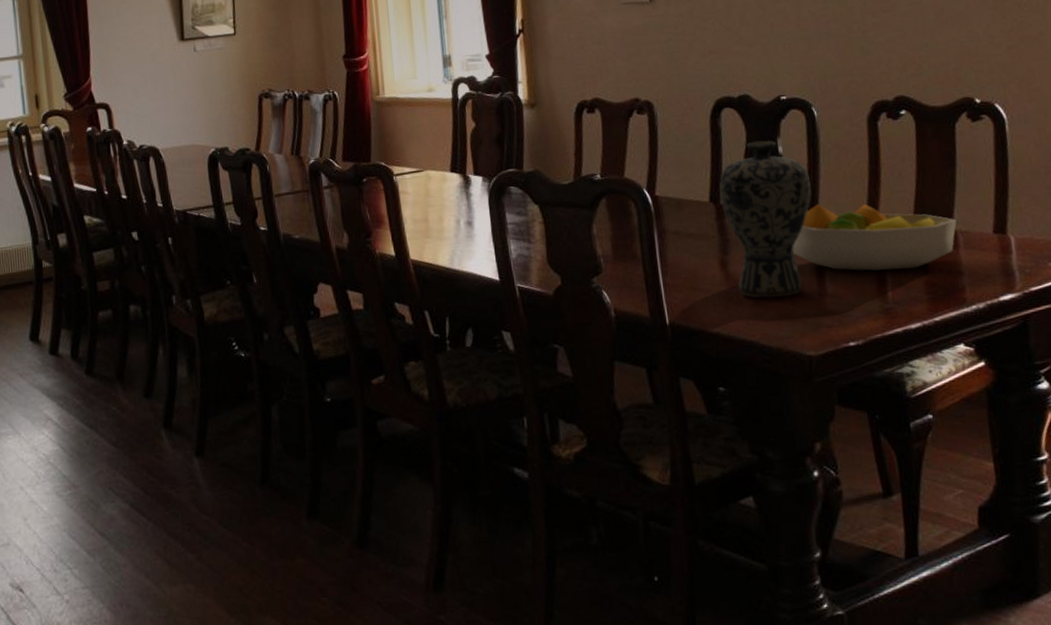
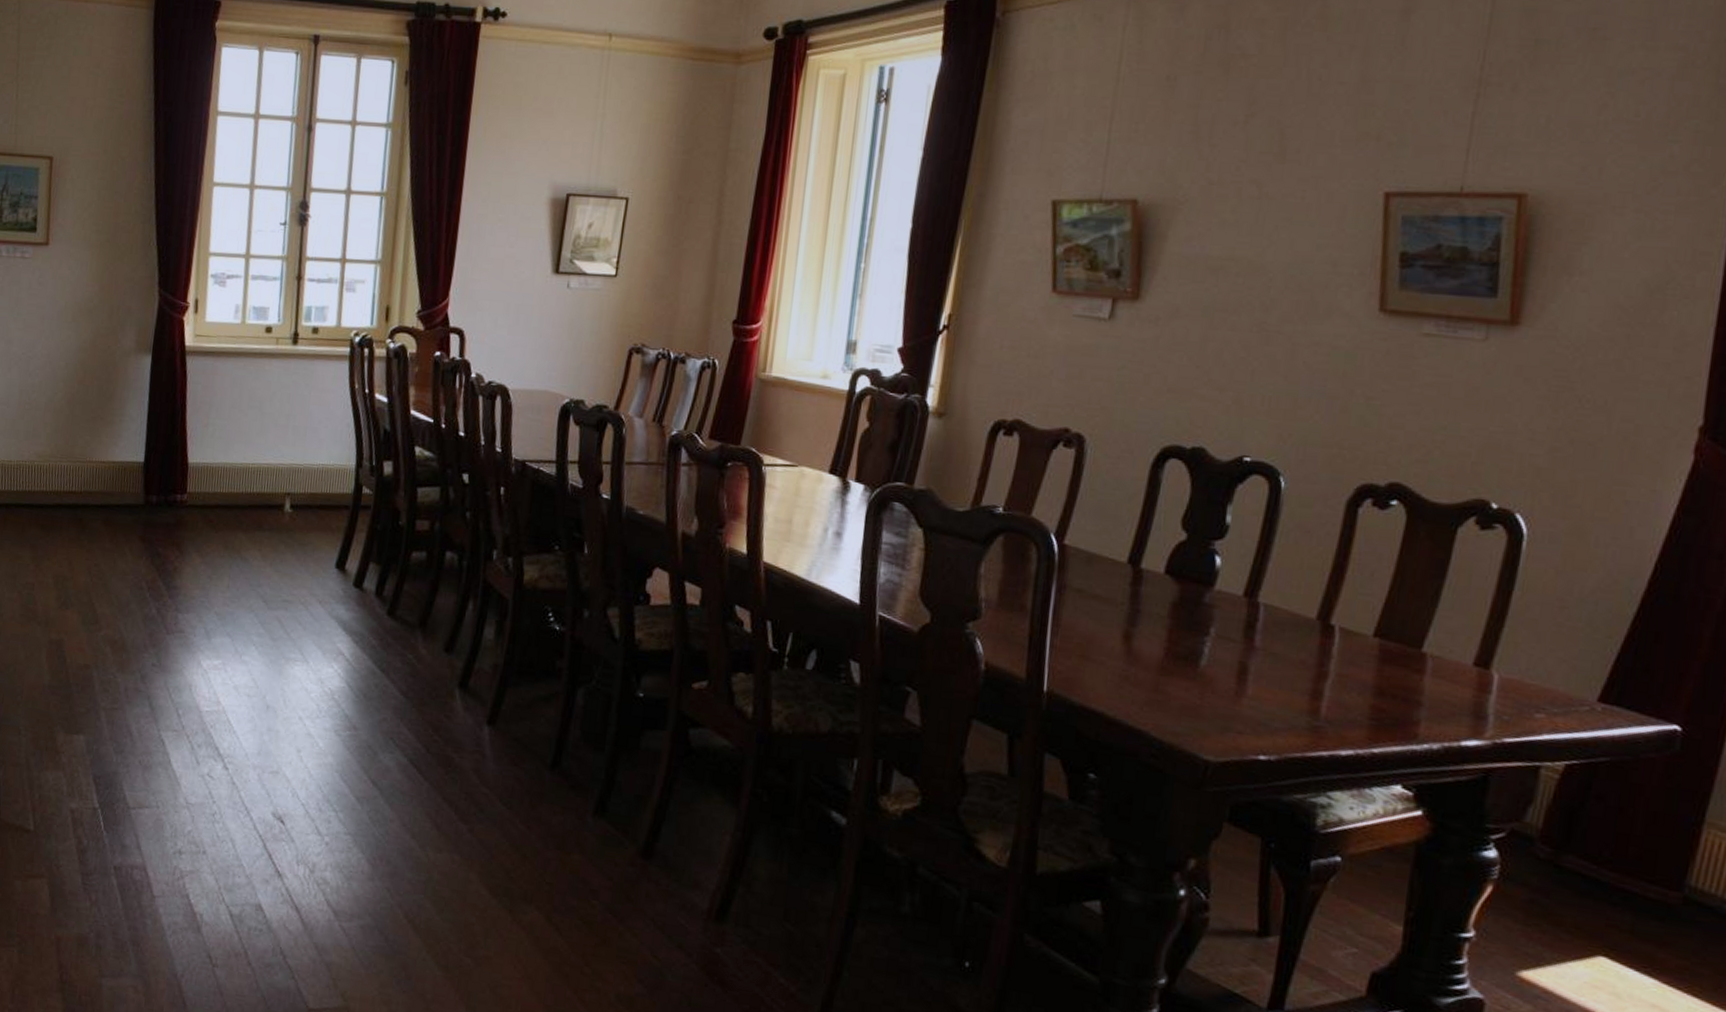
vase: present [719,140,812,298] -> none [1138,503,1257,689]
fruit bowl: present [792,203,957,271] -> none [1215,590,1431,687]

